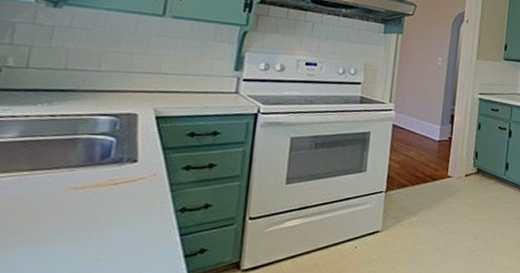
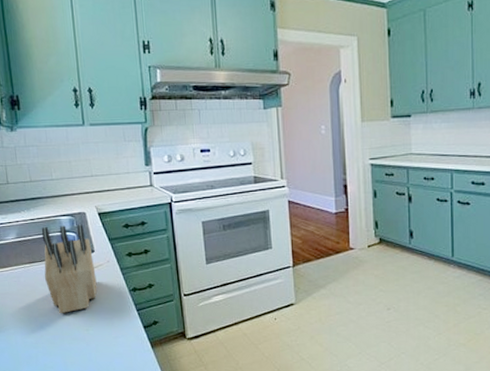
knife block: none [48,126,135,239] -> present [41,224,97,314]

